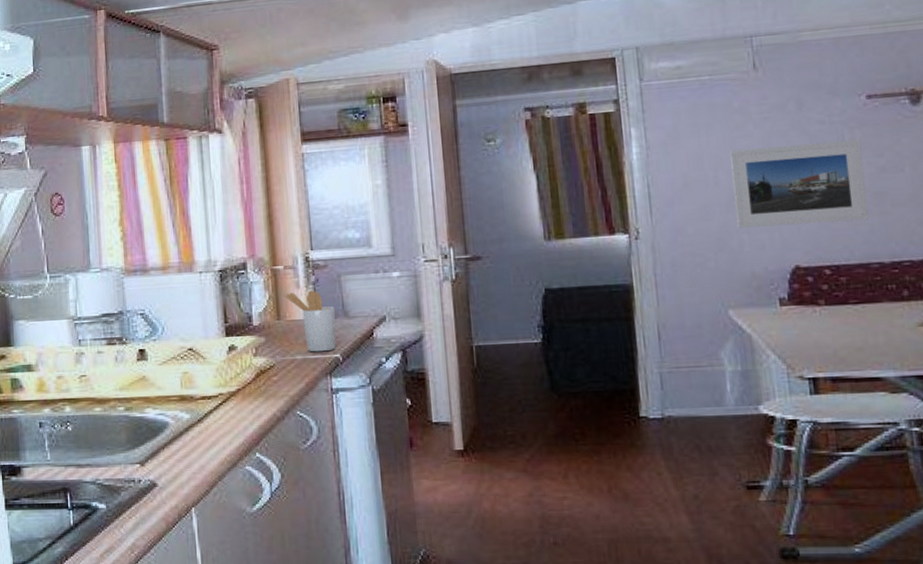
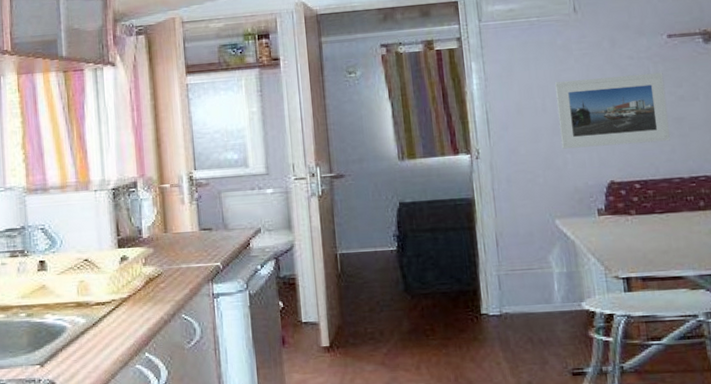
utensil holder: present [284,290,336,352] -> none [171,206,217,261]

